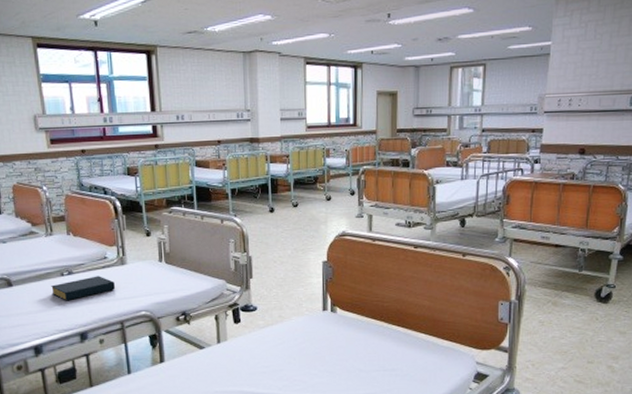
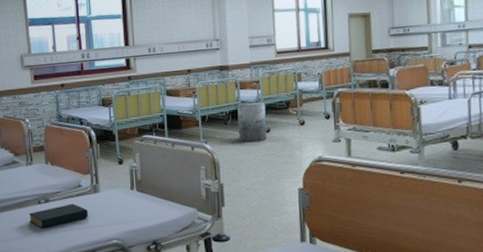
trash can: none [267,176,295,216] -> present [237,102,267,142]

